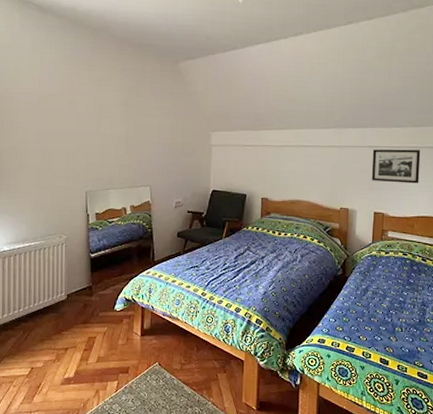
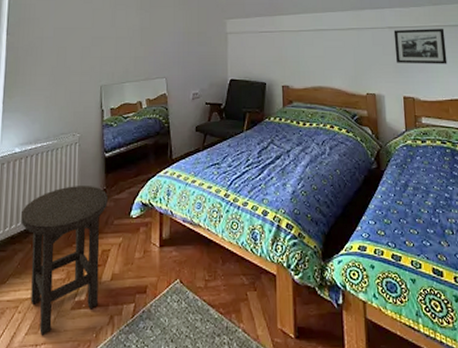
stool: none [12,282,93,405] -> present [21,186,108,336]

